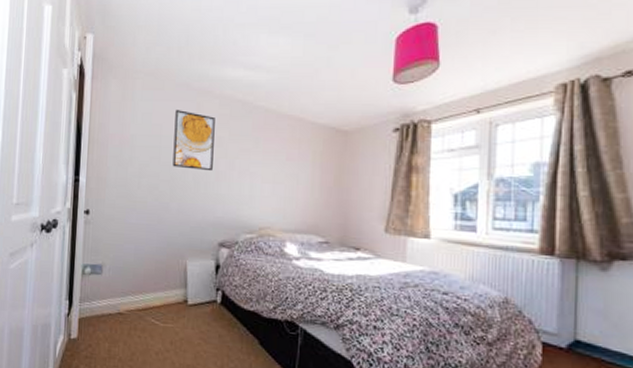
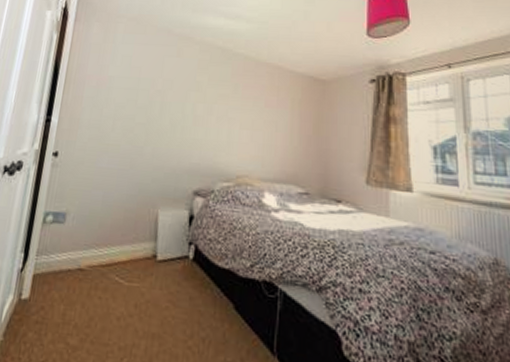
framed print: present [172,110,215,172] -> none [149,54,195,116]

